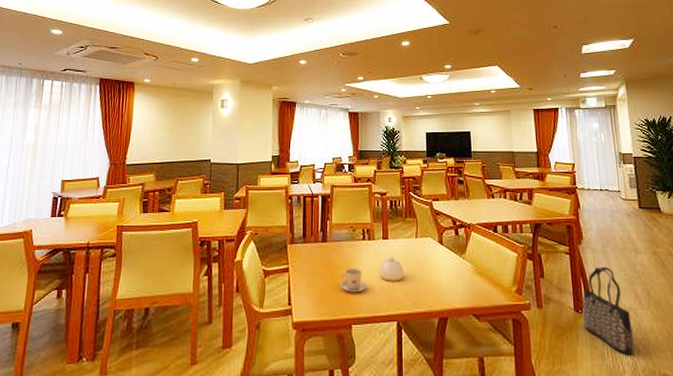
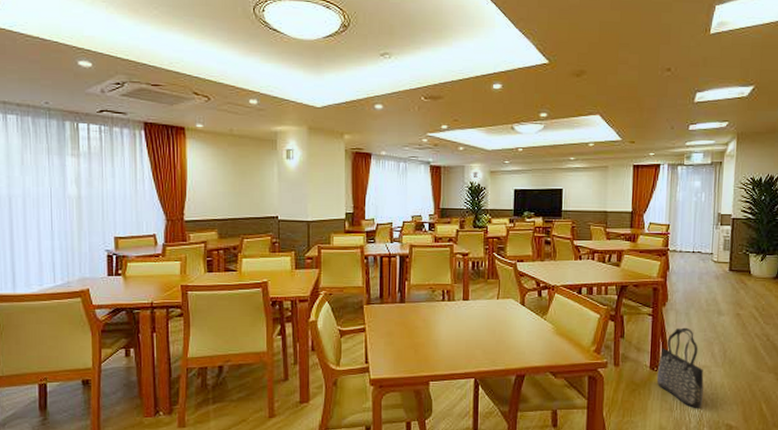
teacup: present [340,268,368,293] -> none [418,328,446,352]
sugar bowl: present [379,256,405,281] -> none [458,317,485,341]

